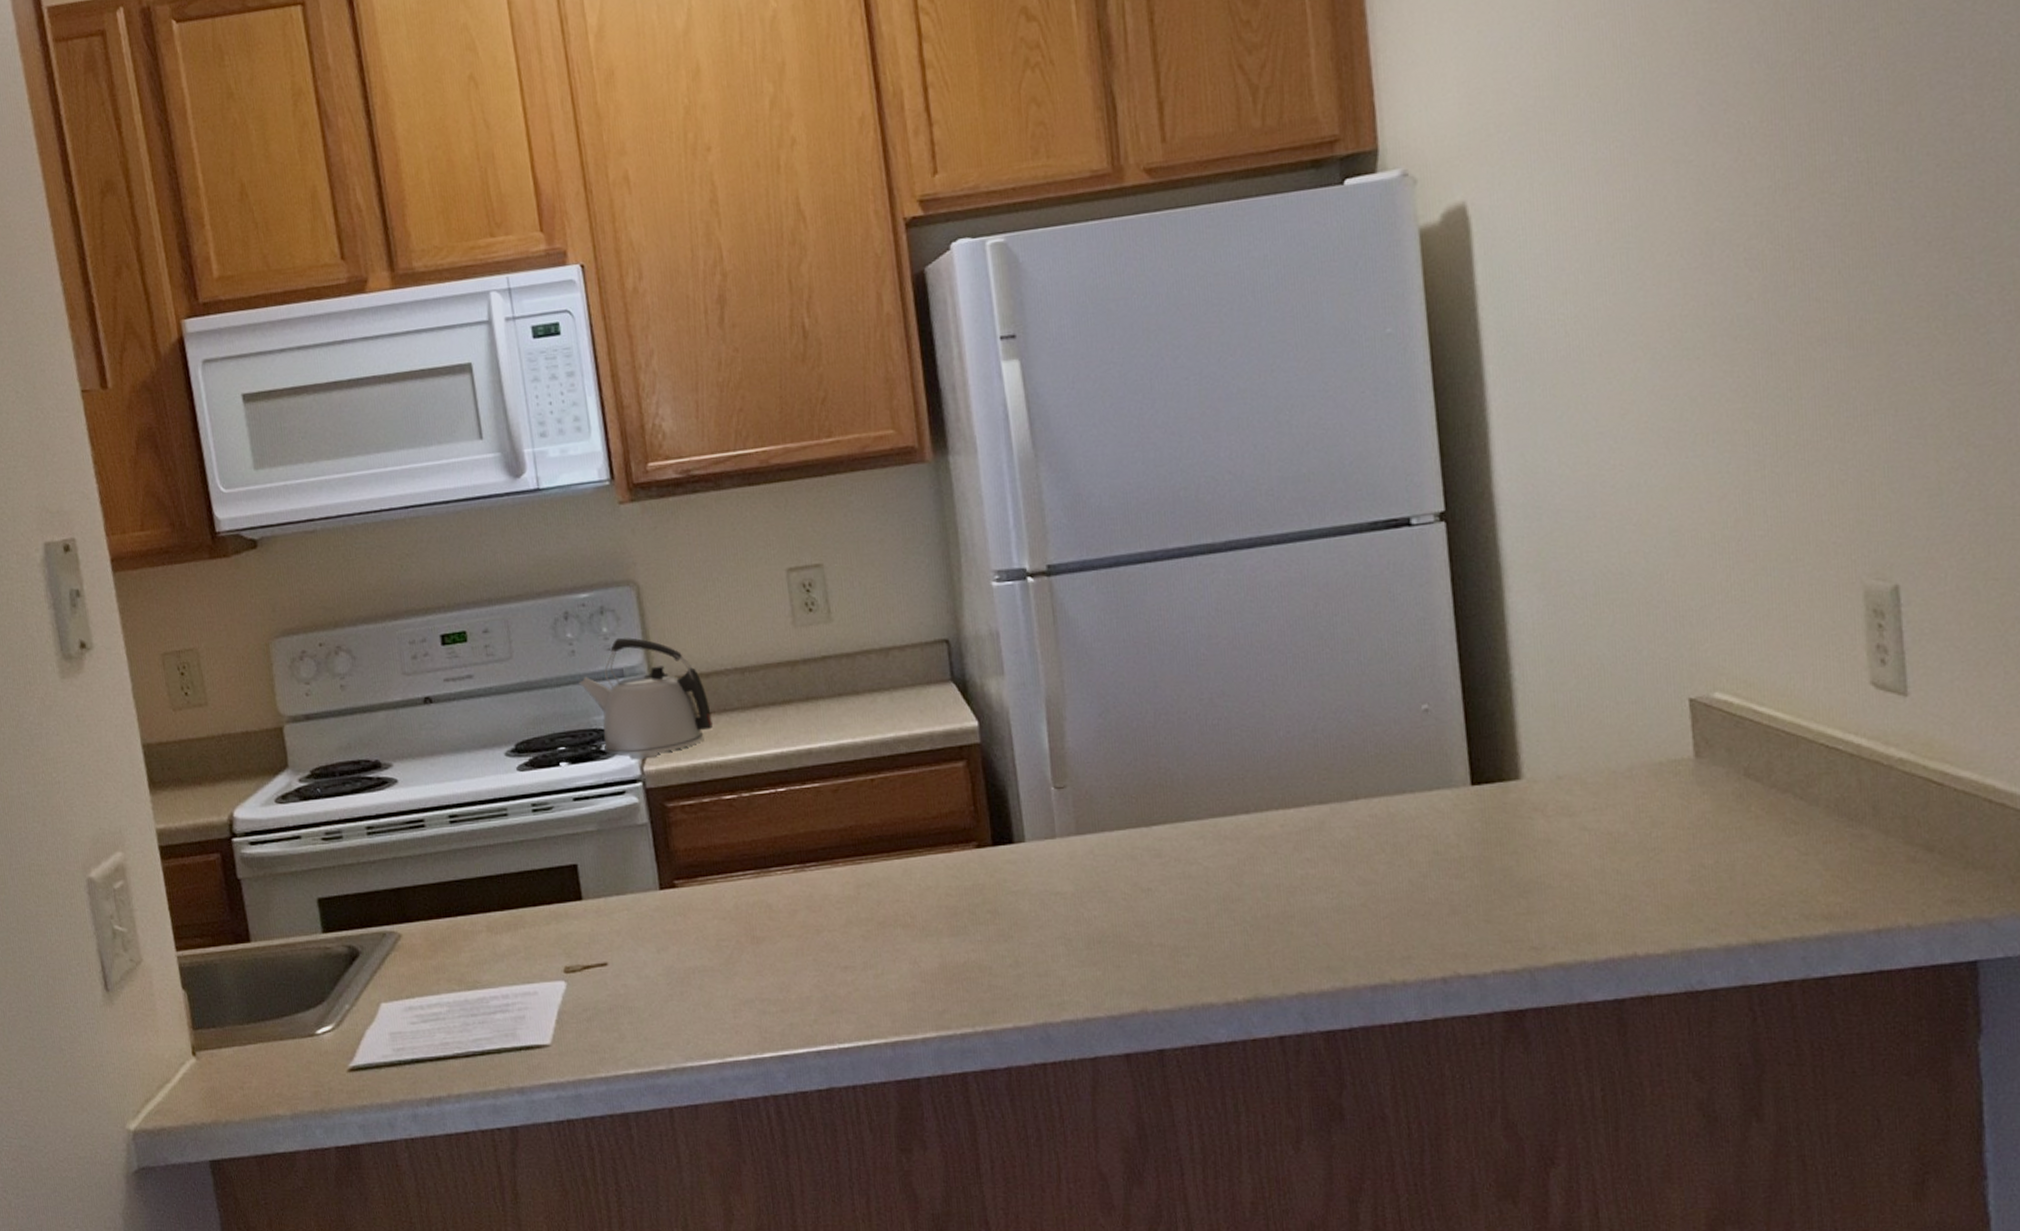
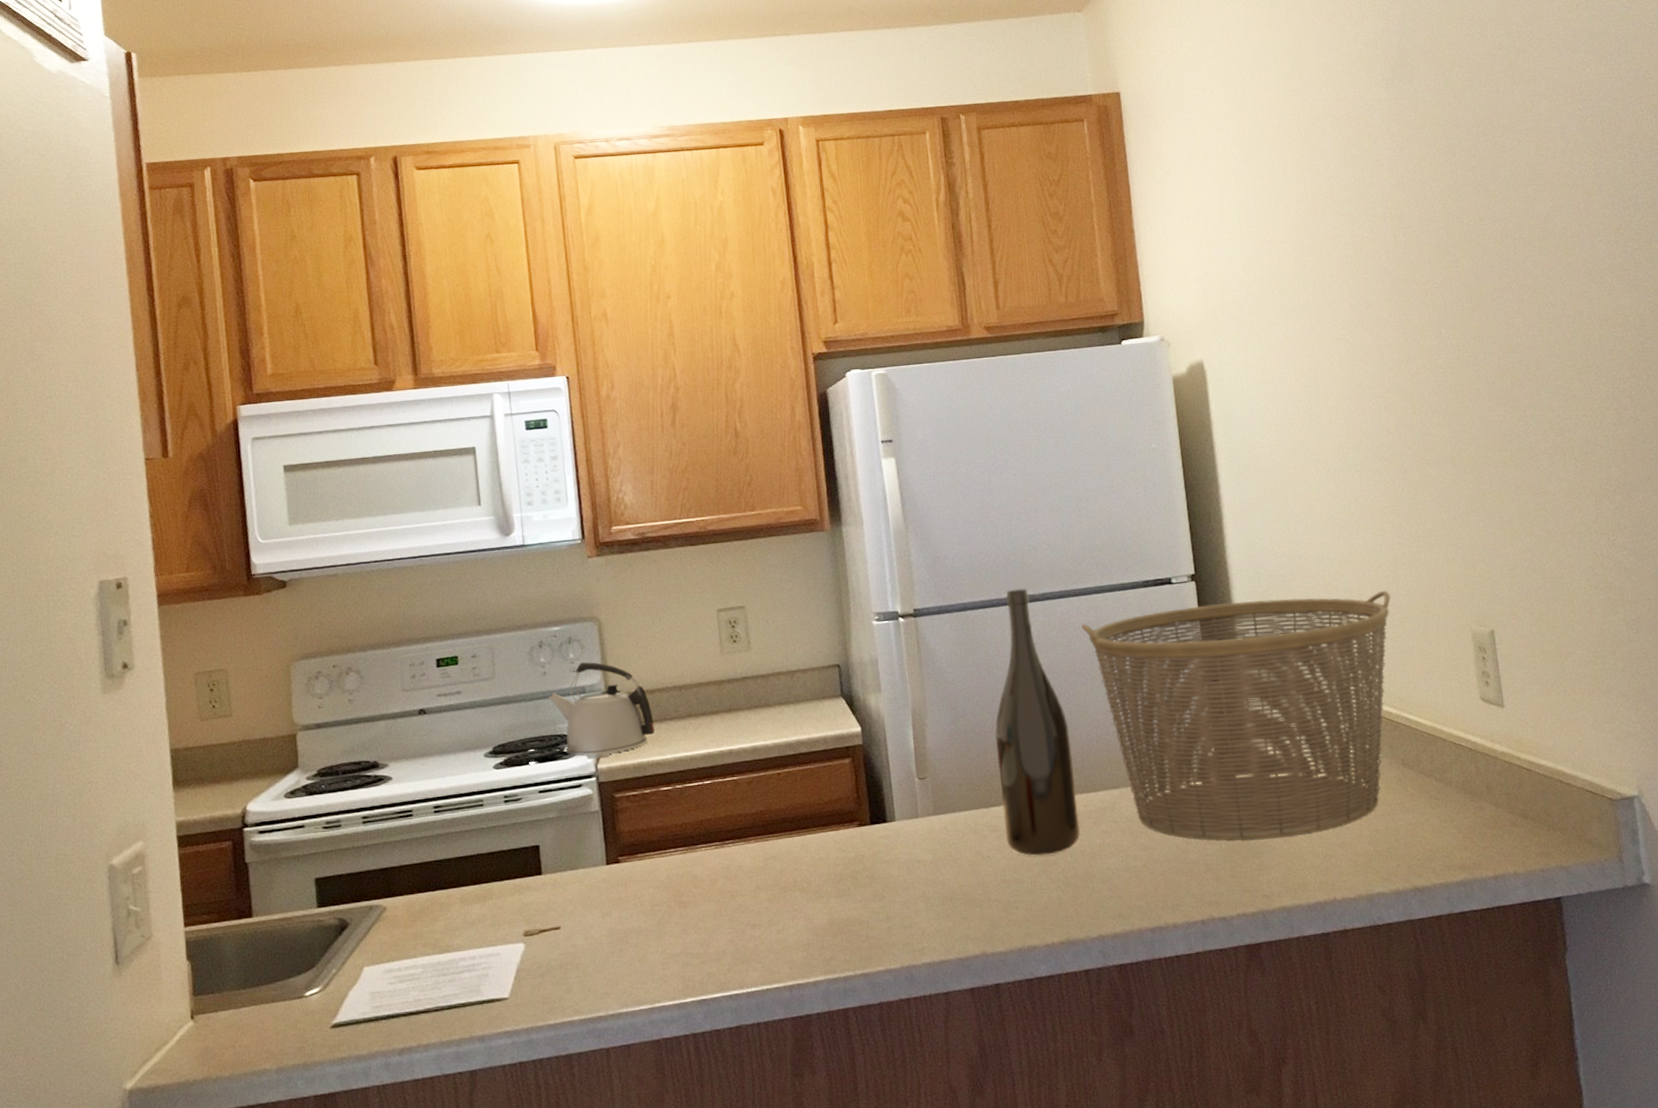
wine bottle: none [1157,534,1276,889] -> present [994,588,1081,856]
basket: none [1280,530,1739,875] -> present [1081,590,1391,840]

